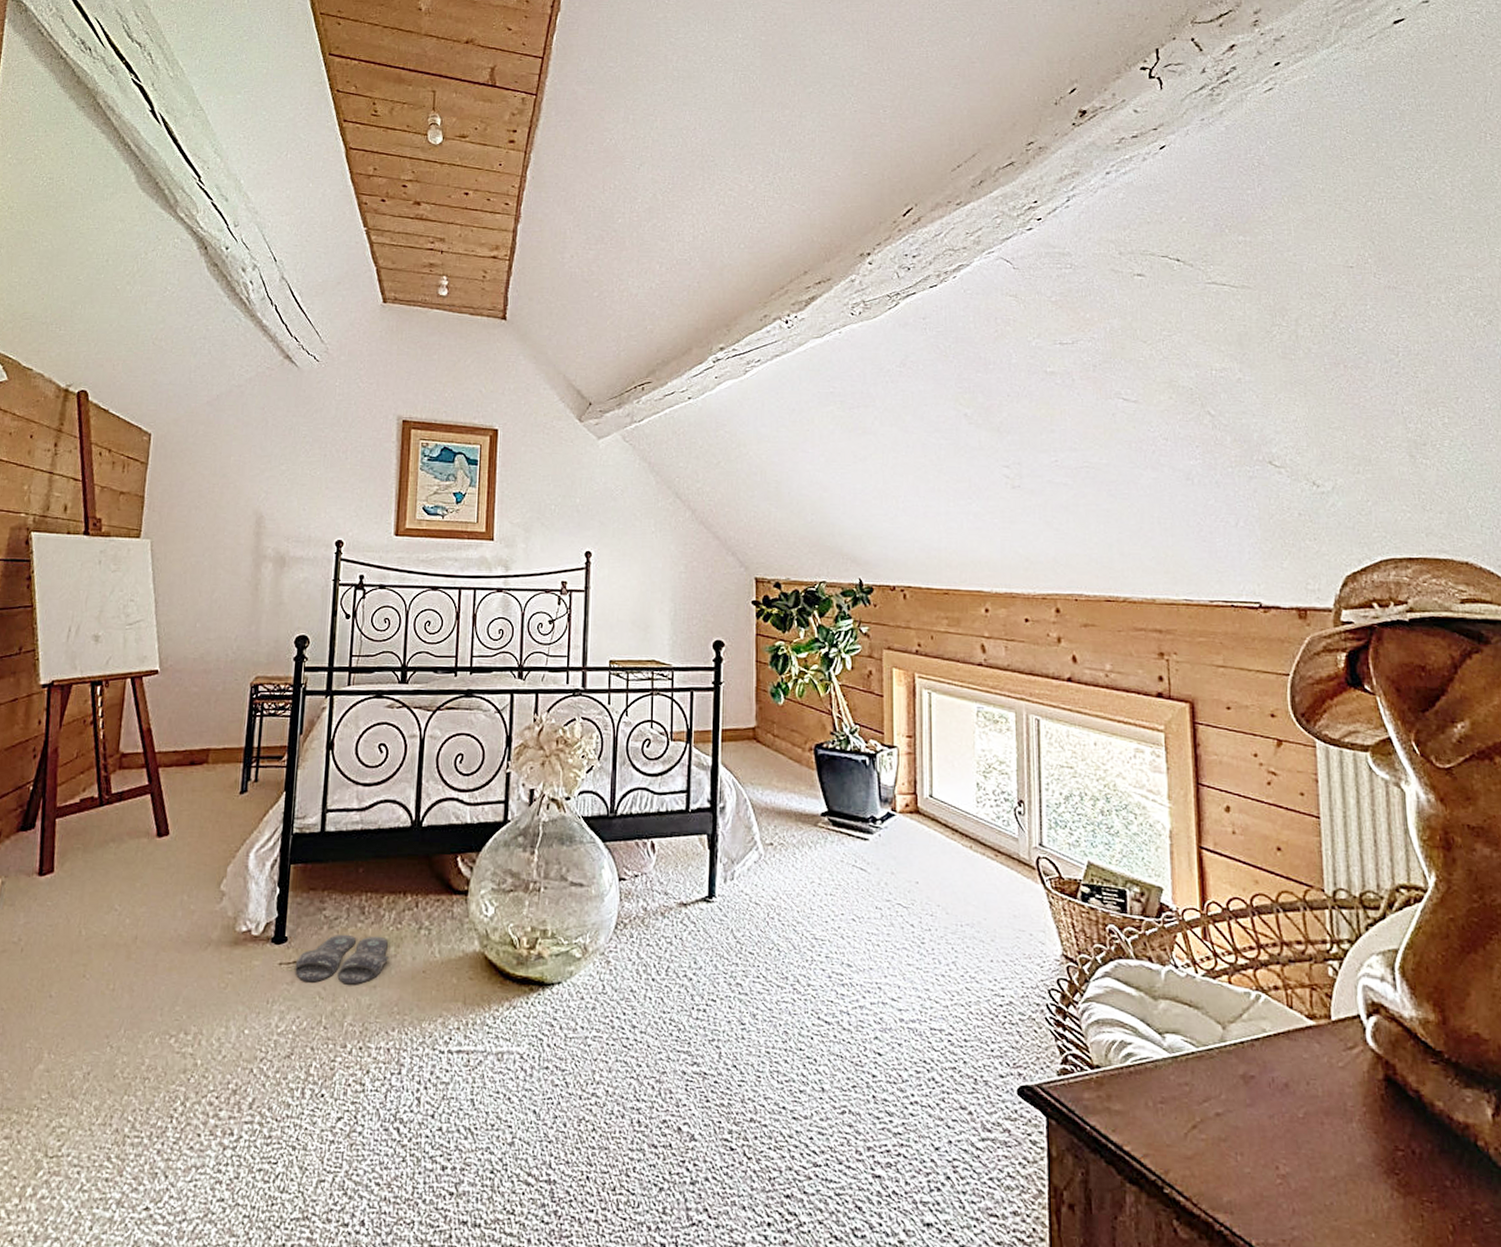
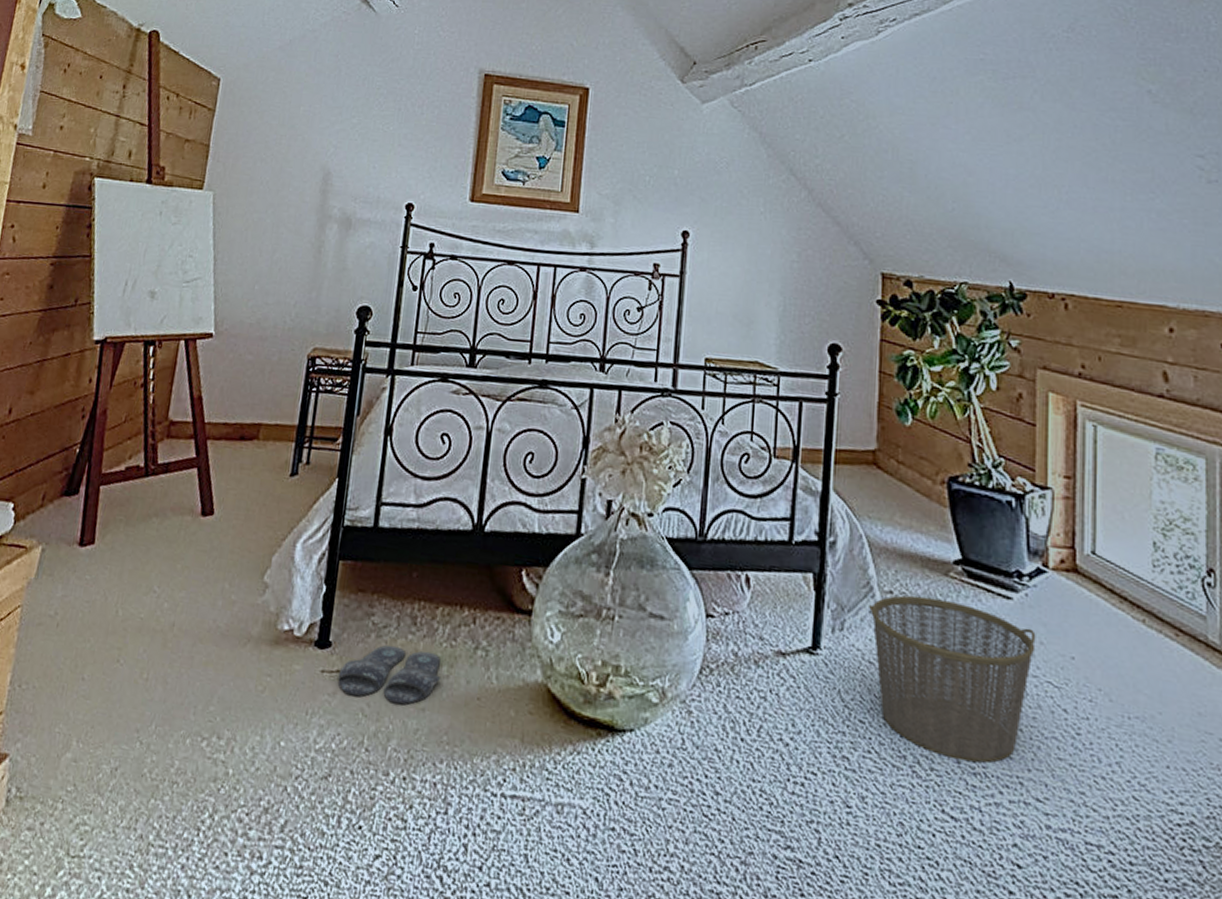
basket: none [754,845,888,975] -> present [869,595,1036,763]

